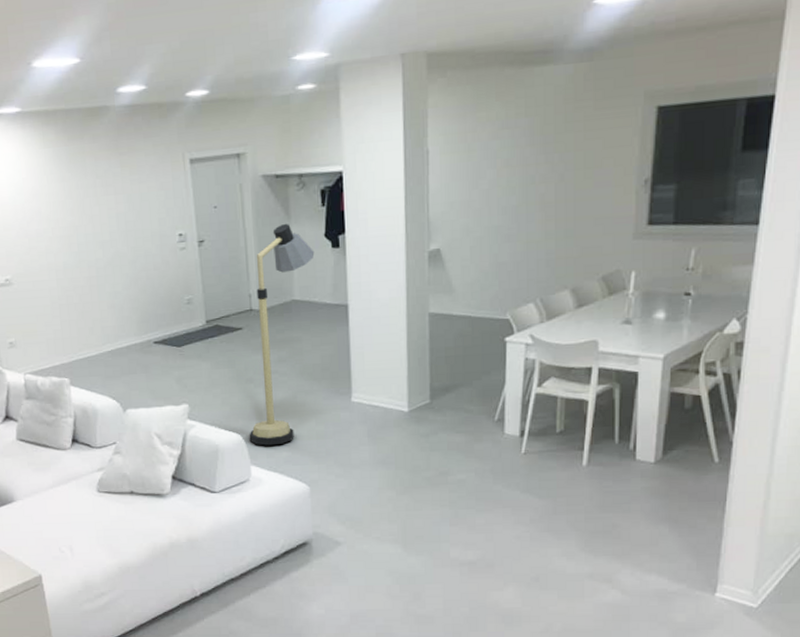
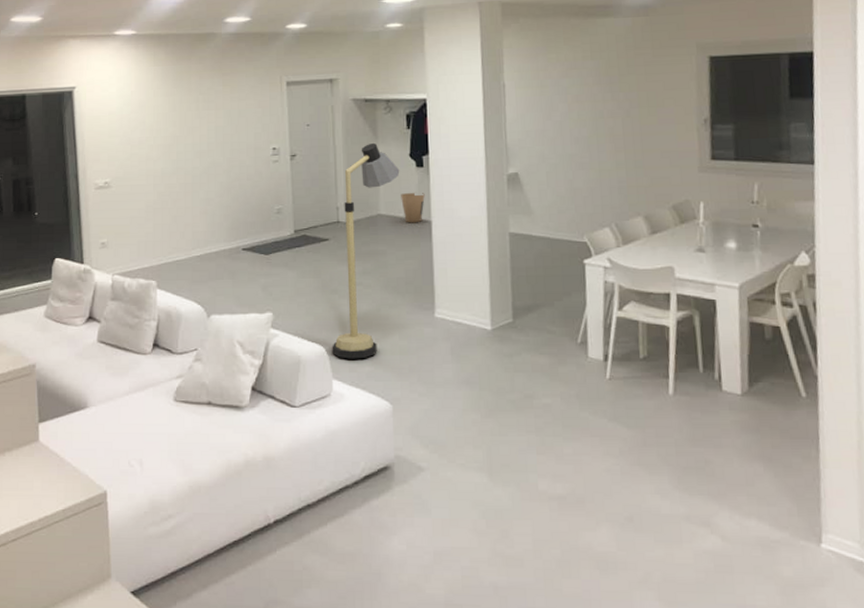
trash can: none [316,275,341,308] -> present [401,193,425,223]

